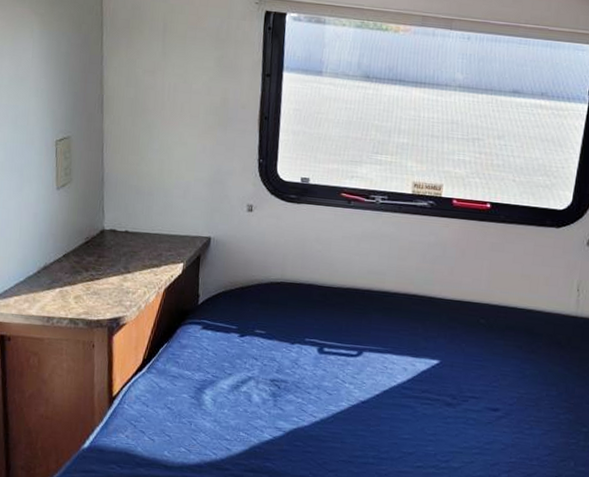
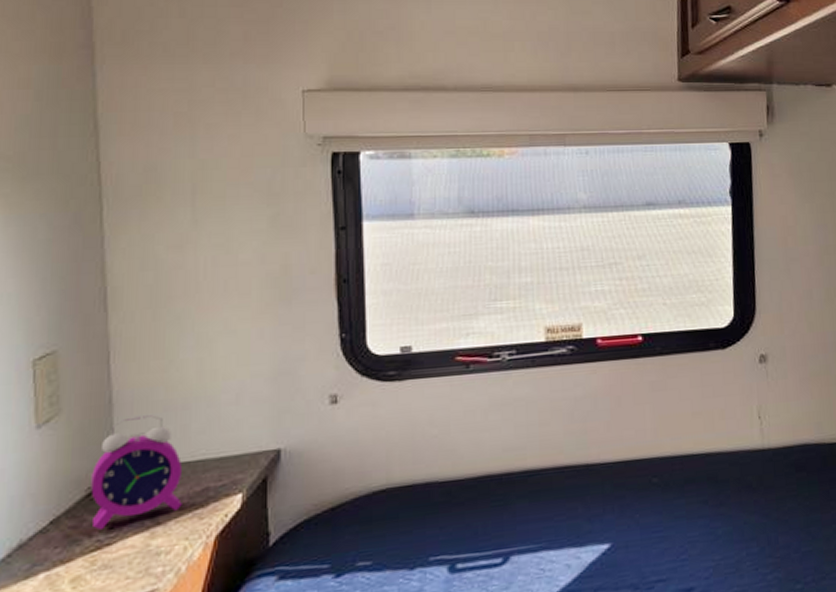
alarm clock: none [88,194,146,269] -> present [91,415,182,531]

